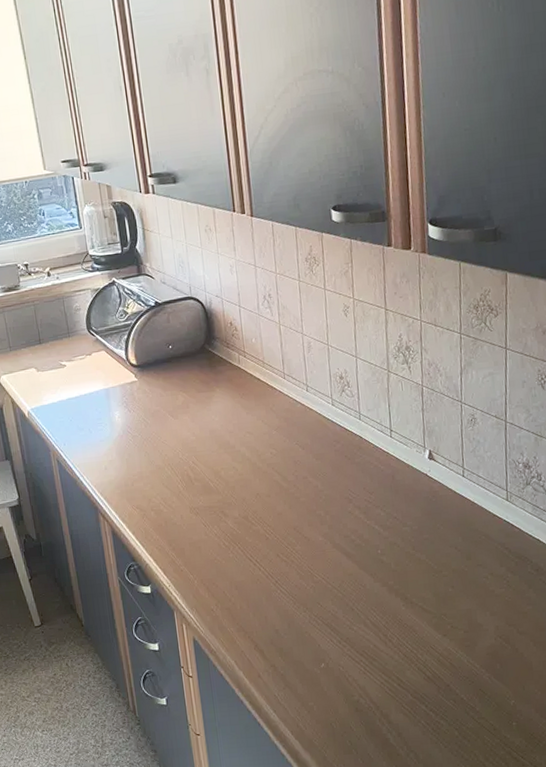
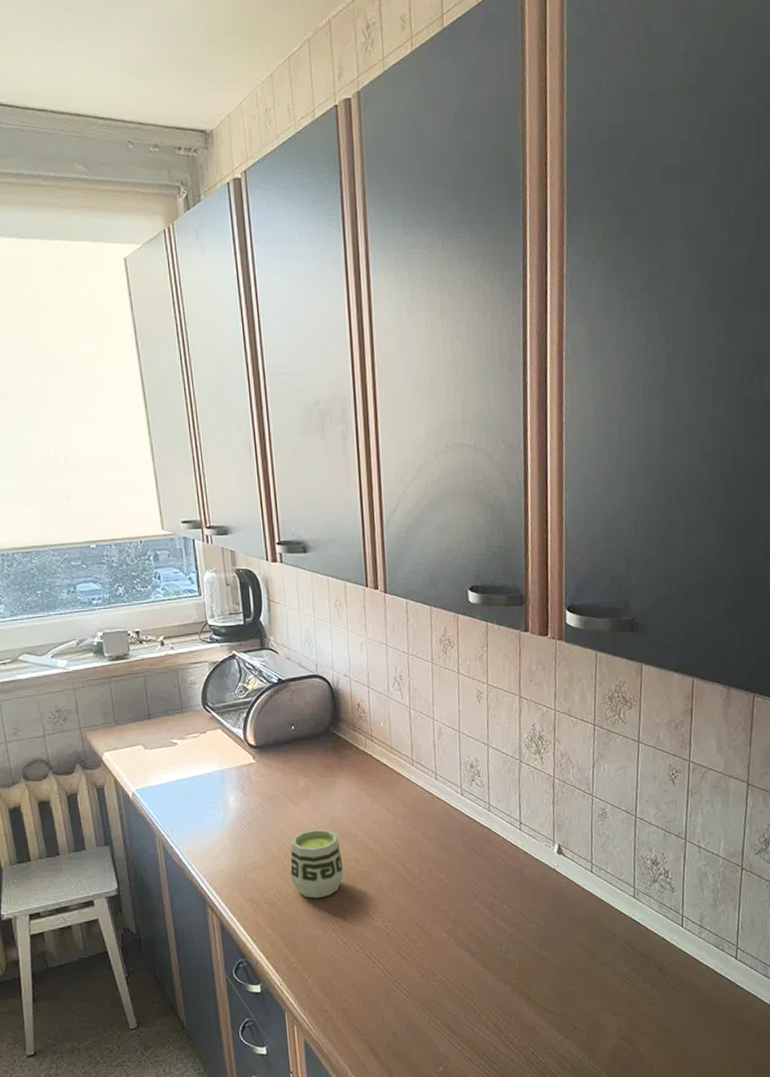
cup: none [173,440,223,506] -> present [290,828,344,899]

